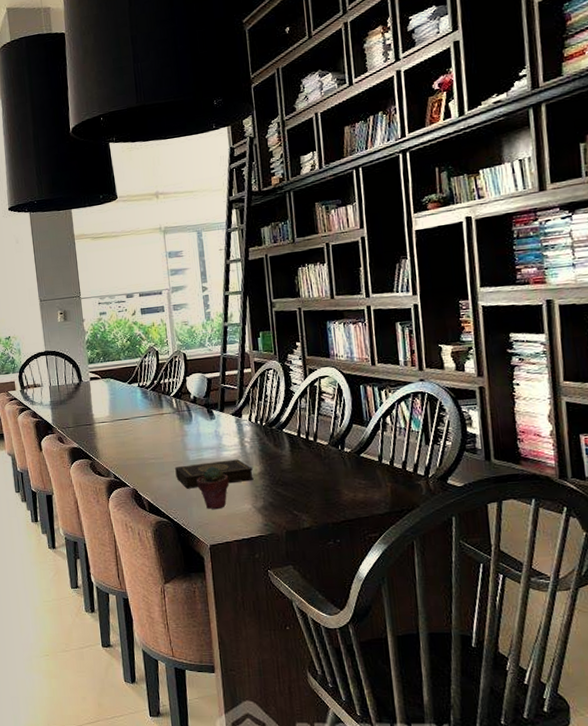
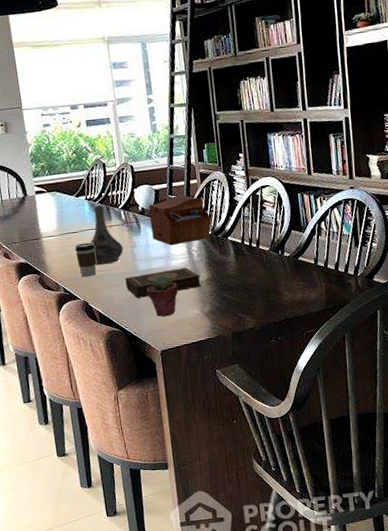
coffee cup: none [126,429,147,465] -> present [75,242,96,278]
decorative vase: none [141,393,174,453] -> present [89,205,124,265]
sewing box: none [201,384,265,436] -> present [149,195,211,246]

